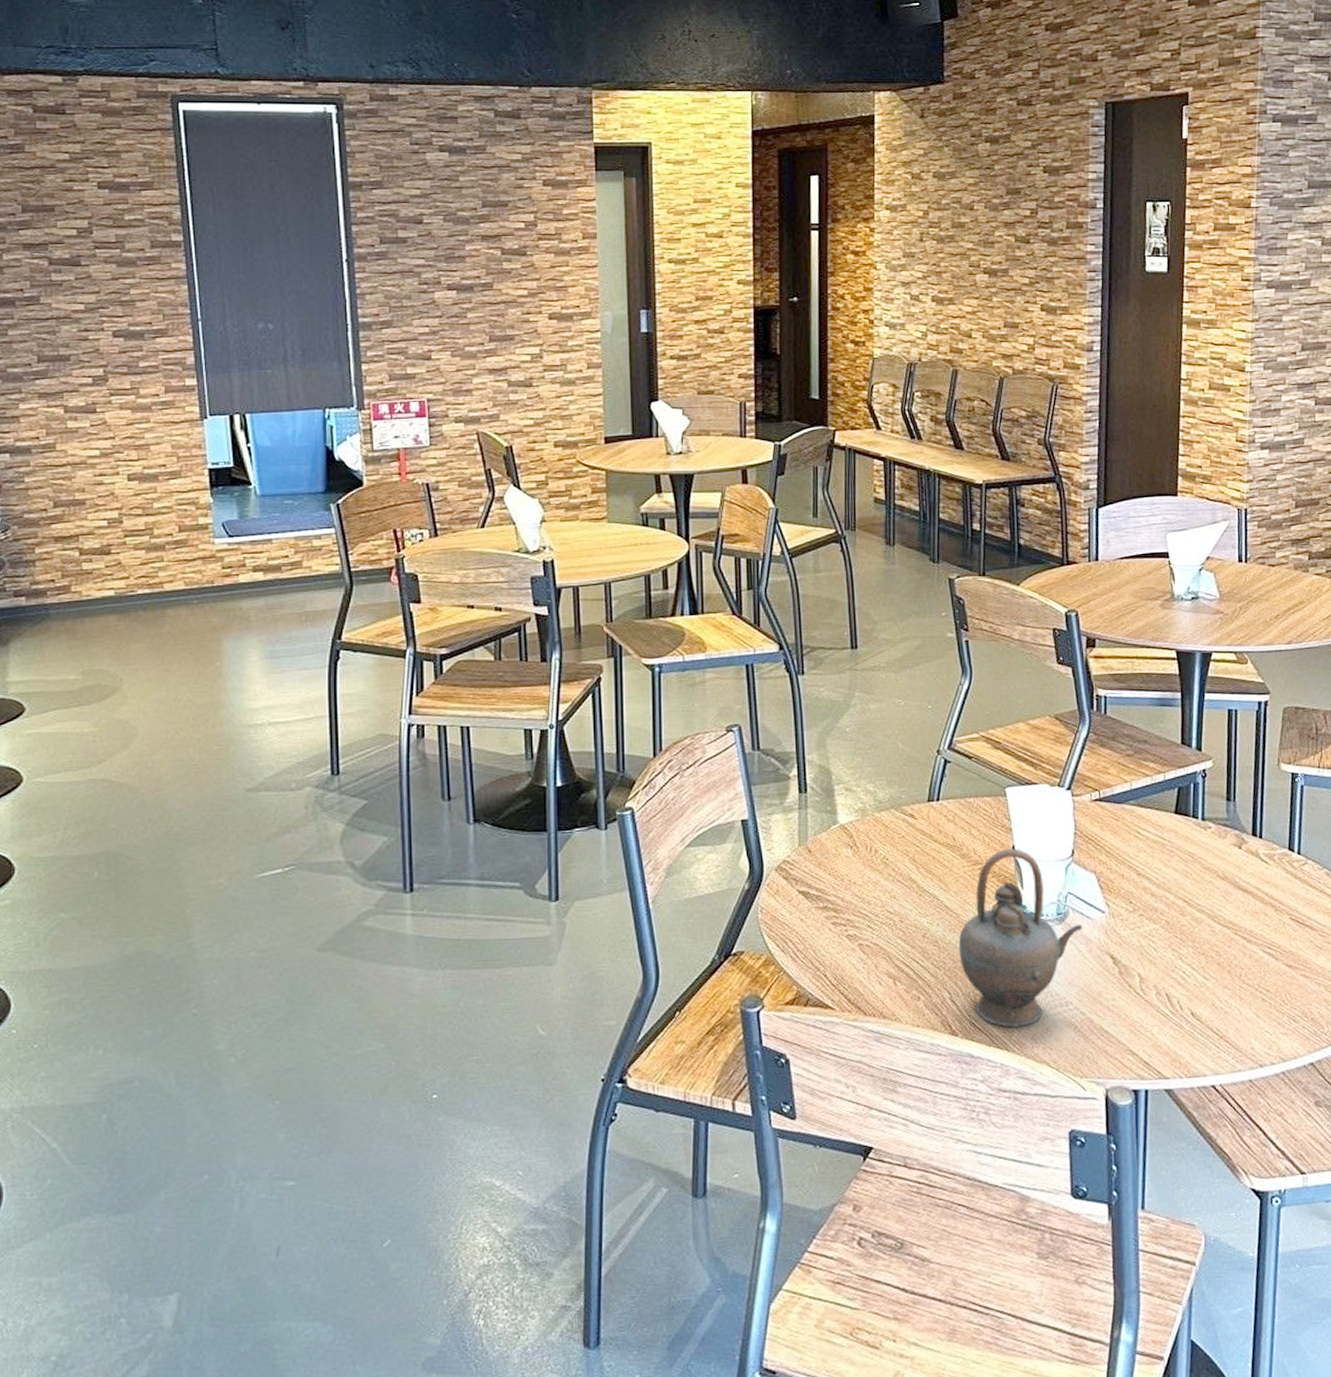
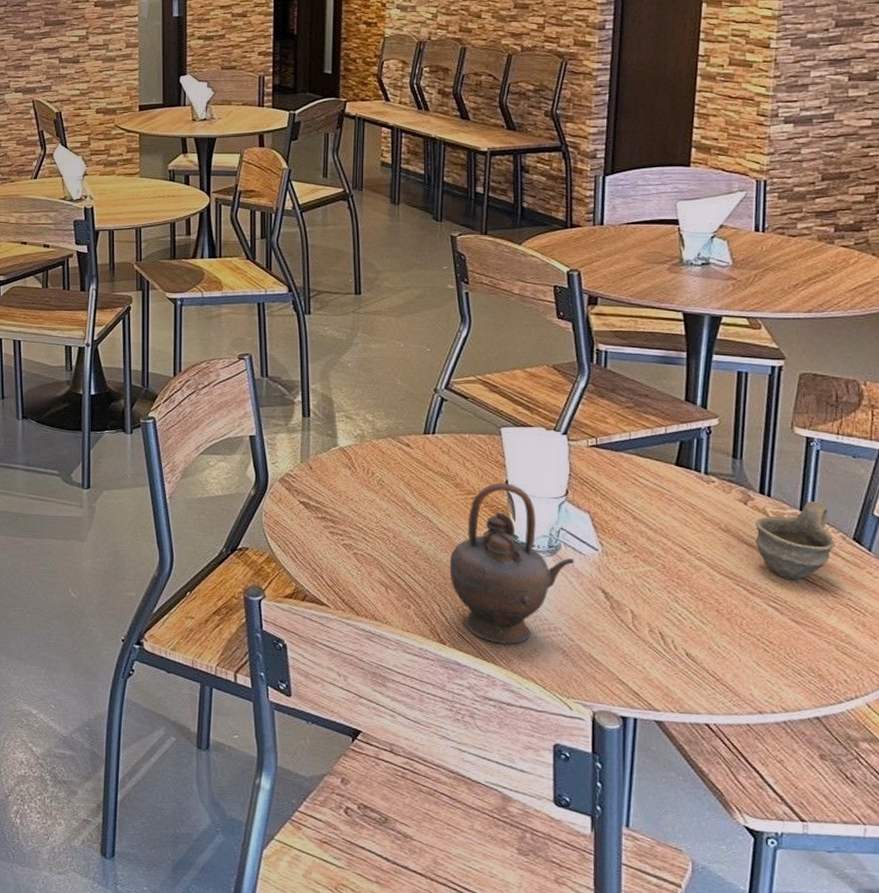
cup: none [1250,839,1321,923] -> present [755,501,836,580]

